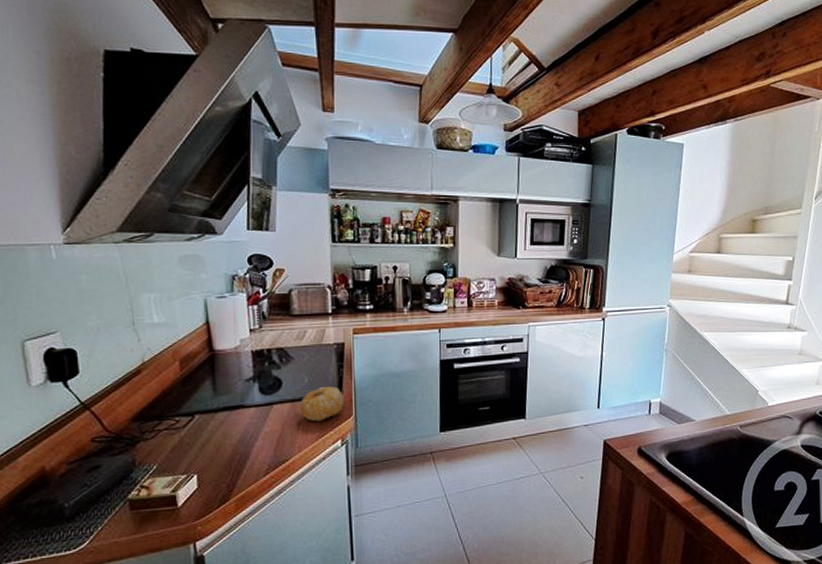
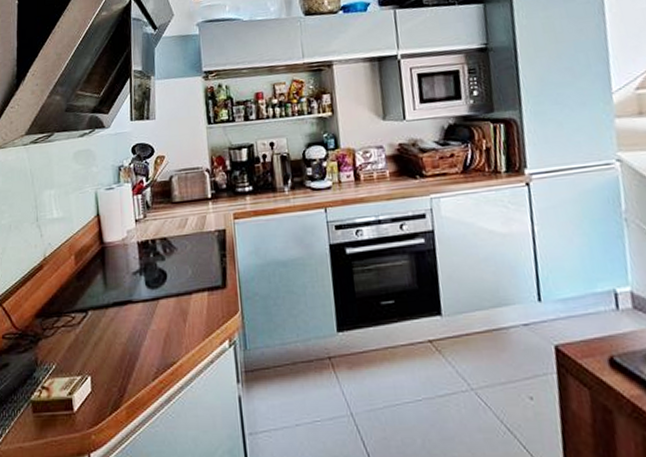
fruit: present [300,386,345,421] -> none [185,278,230,318]

